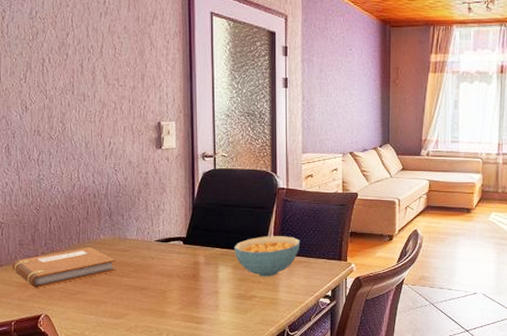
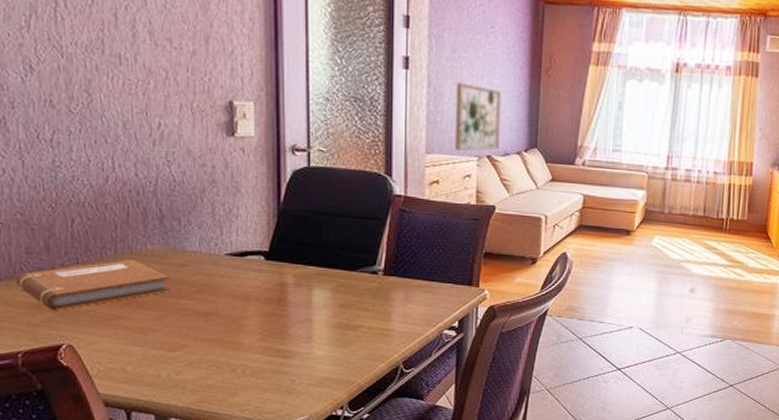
cereal bowl: present [233,236,300,277] -> none [333,253,421,303]
wall art: none [324,95,359,149] -> present [454,82,501,151]

